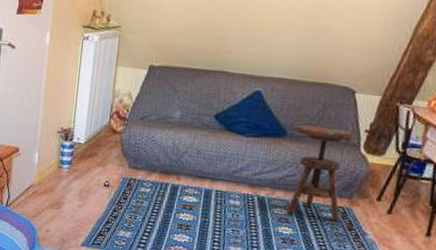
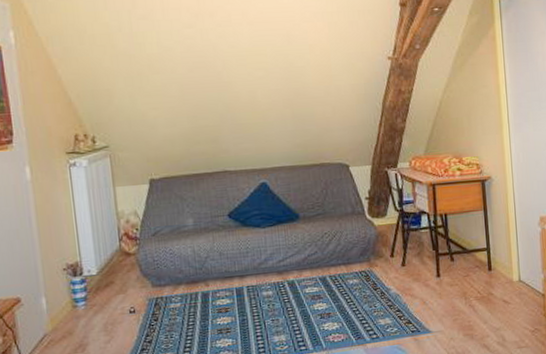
side table: present [286,125,357,221] -> none [306,201,365,290]

